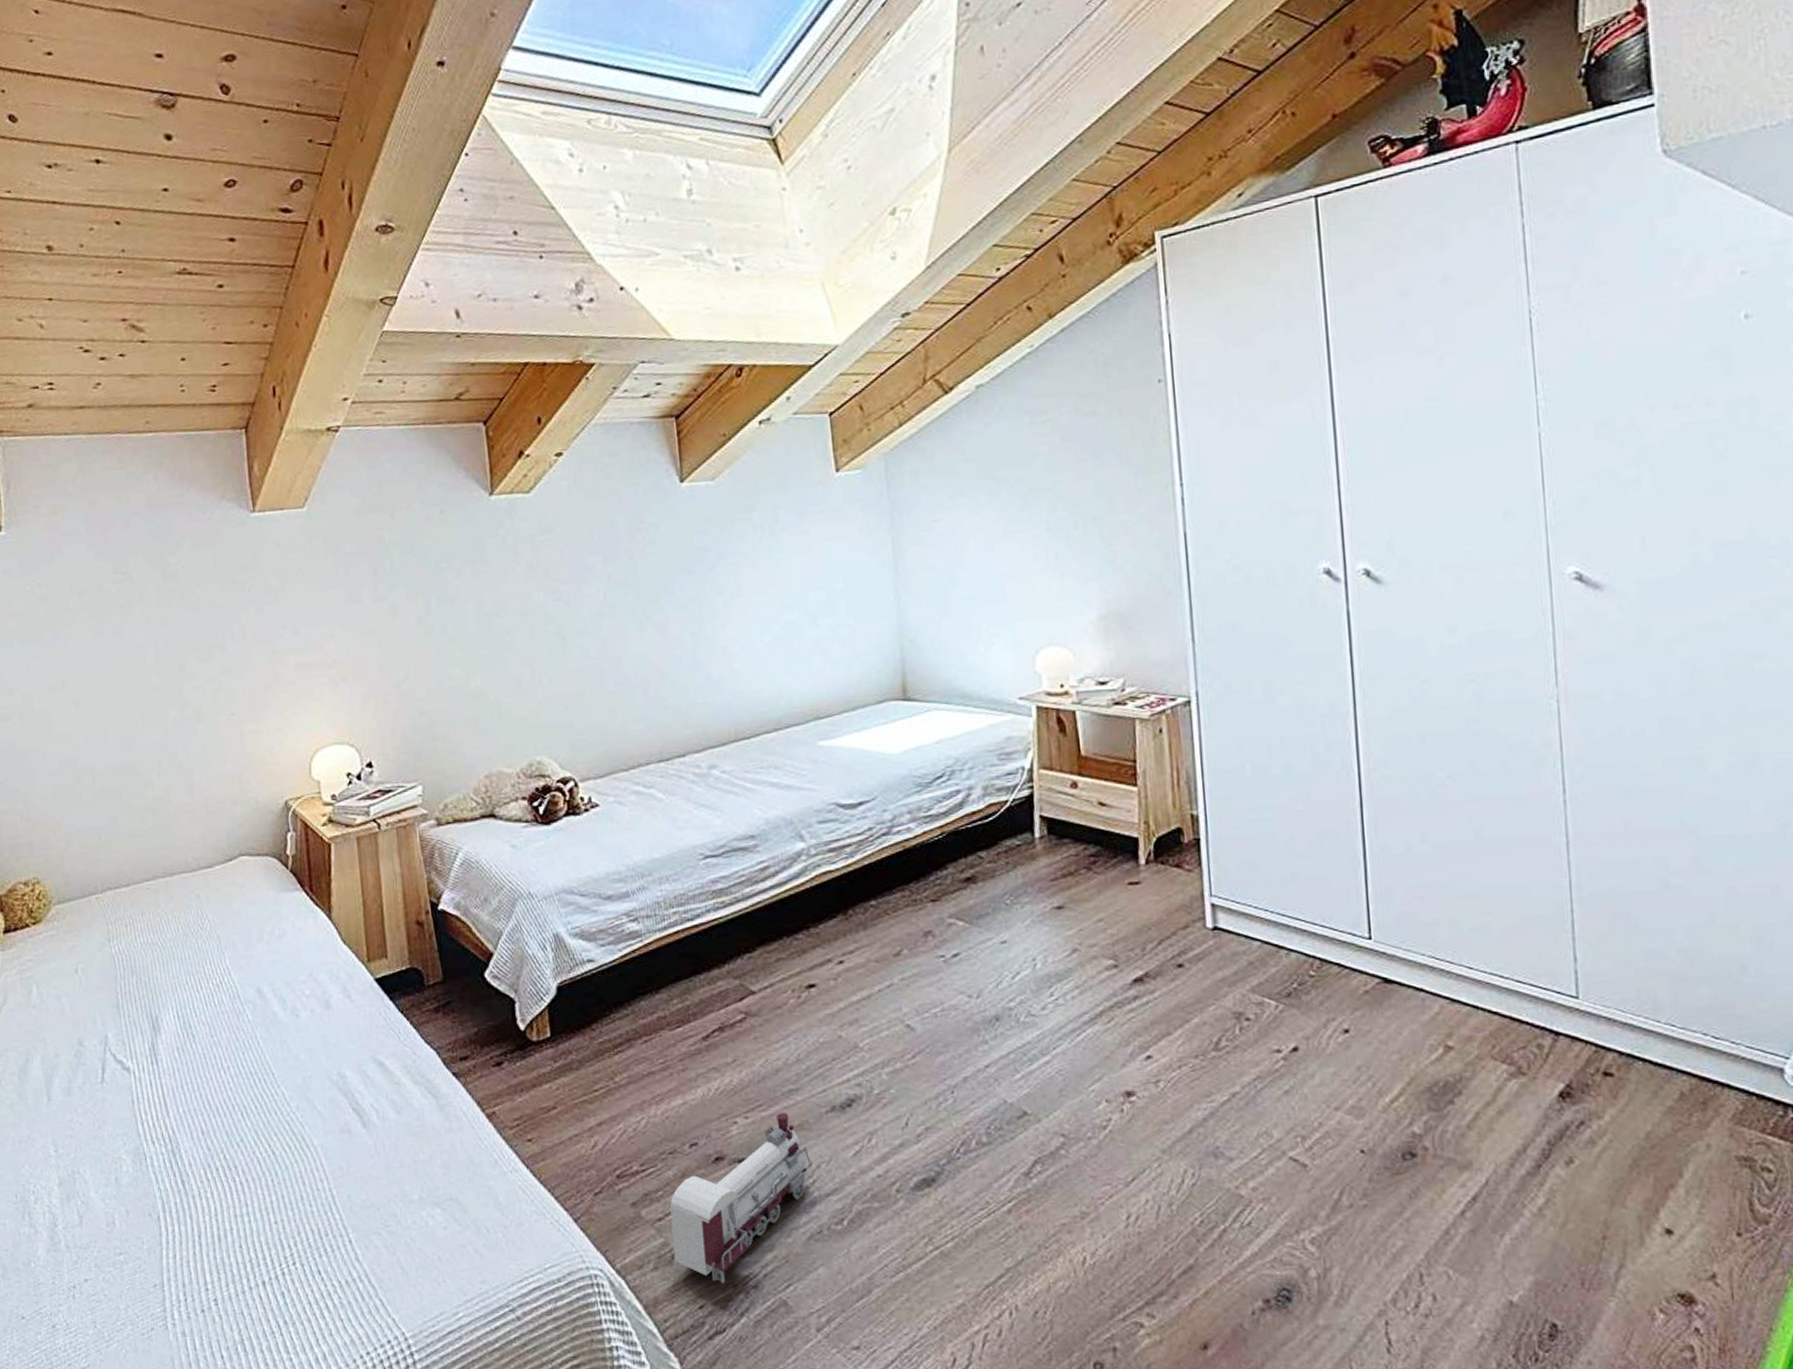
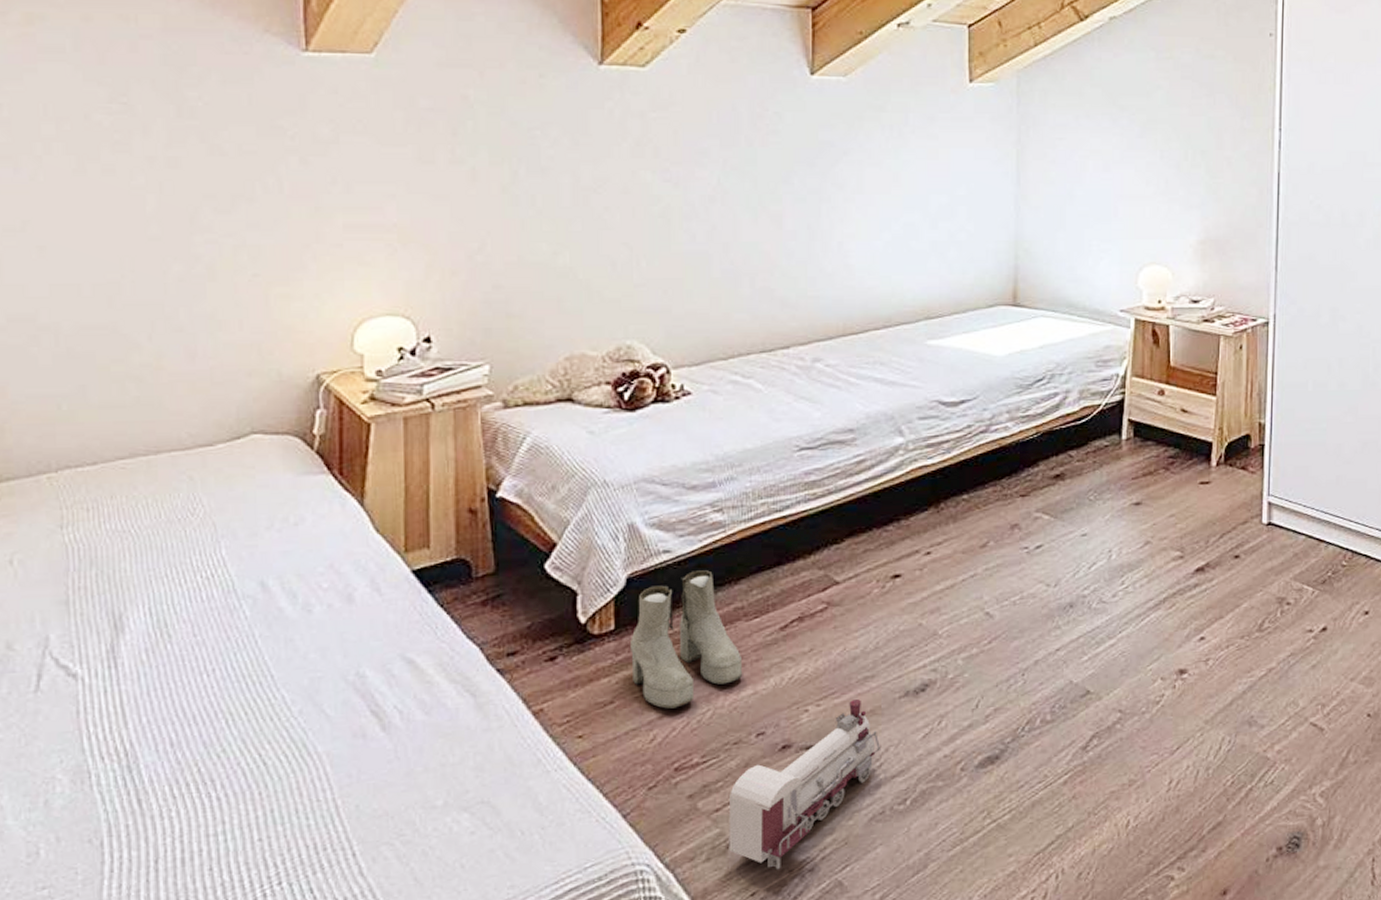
boots: none [566,979,672,1116] -> present [631,570,743,709]

